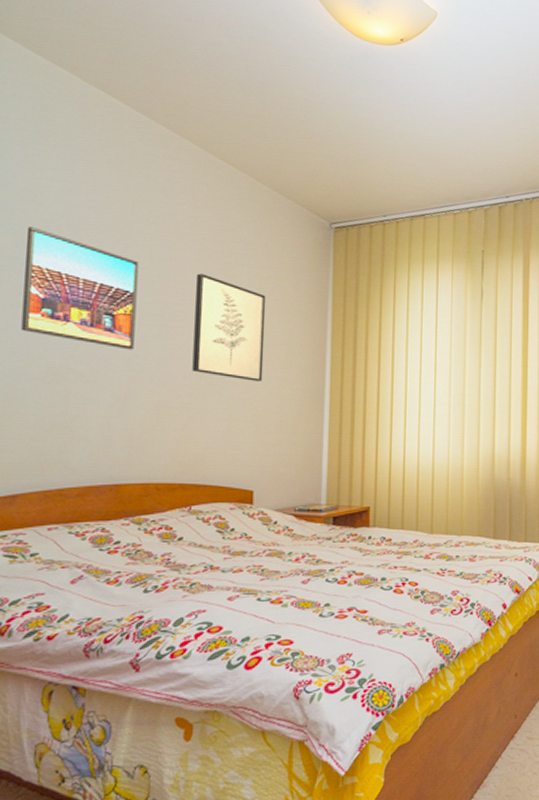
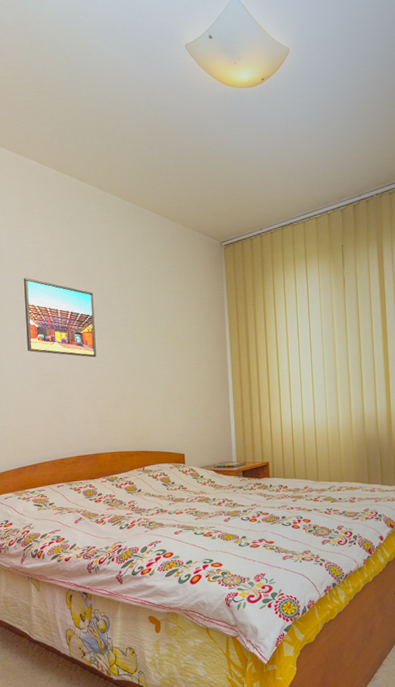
wall art: present [192,273,267,381] -> none [131,295,183,372]

